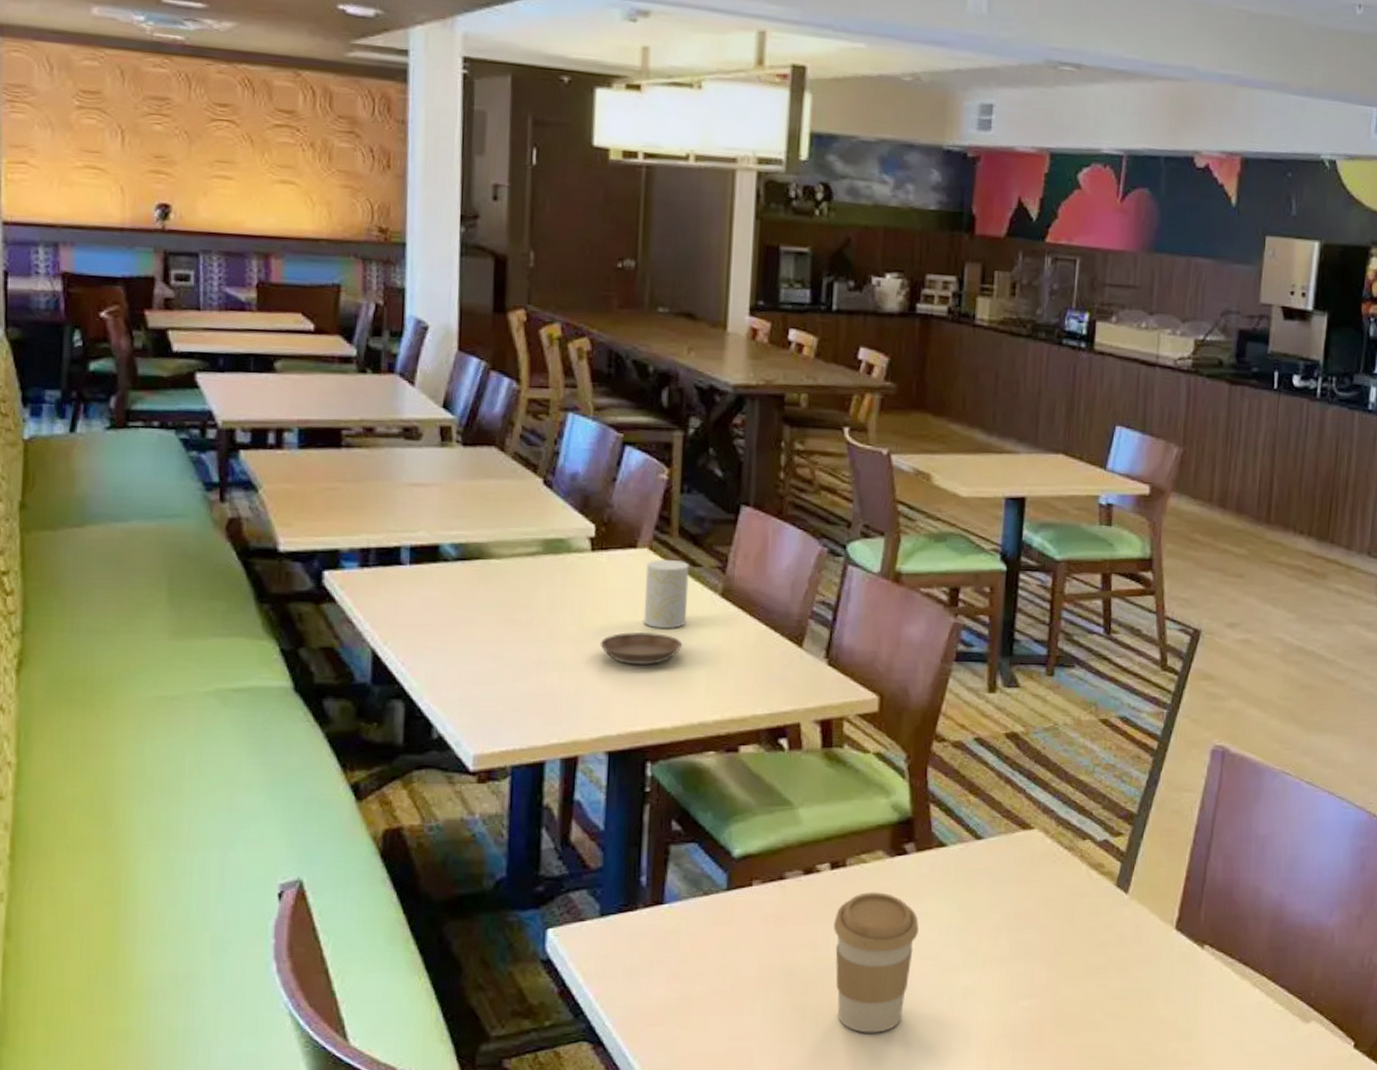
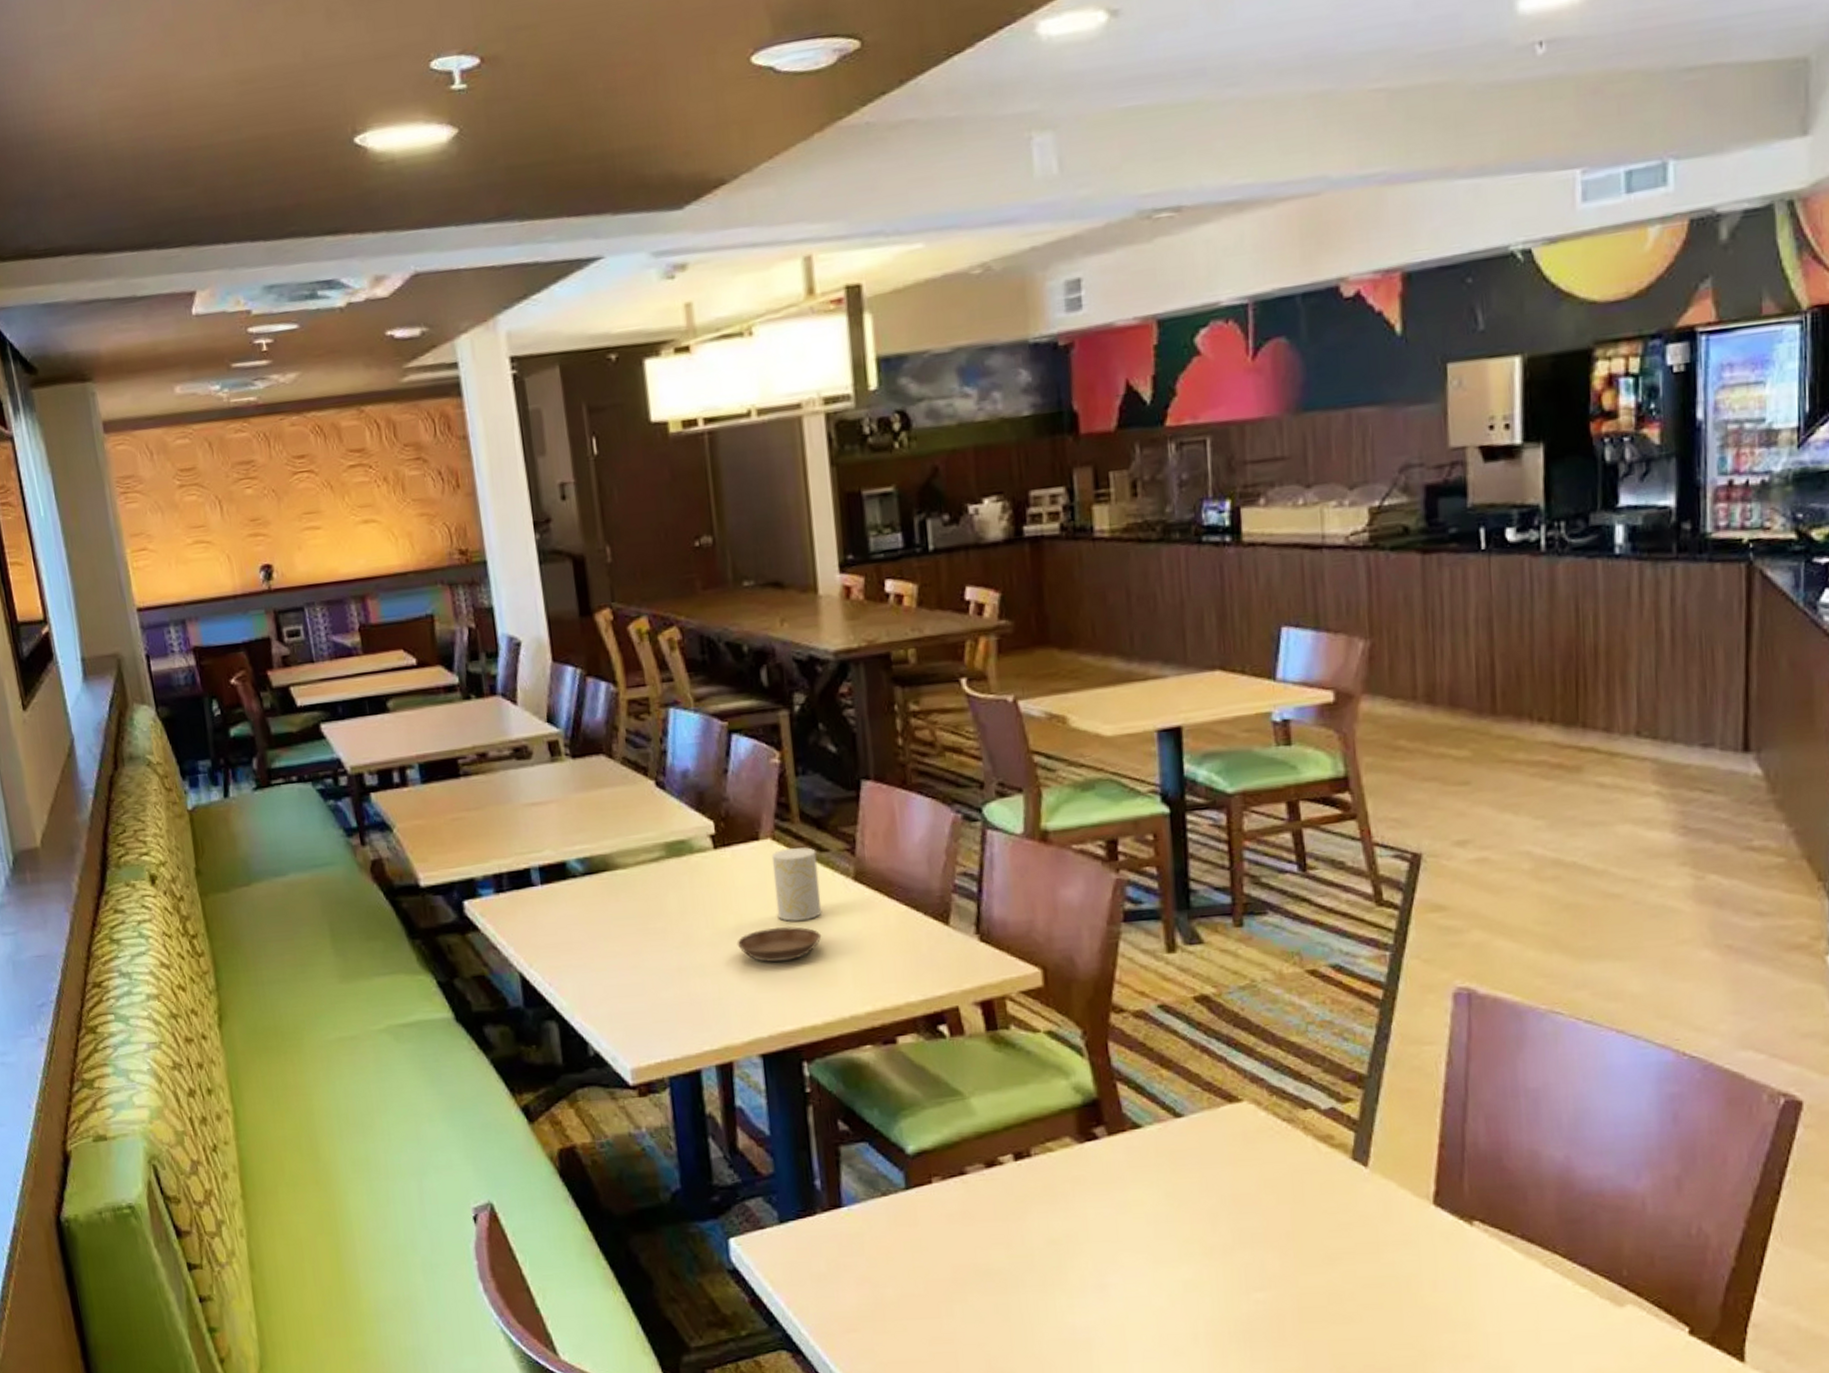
coffee cup: present [834,891,919,1033] -> none [1026,1181,1123,1334]

